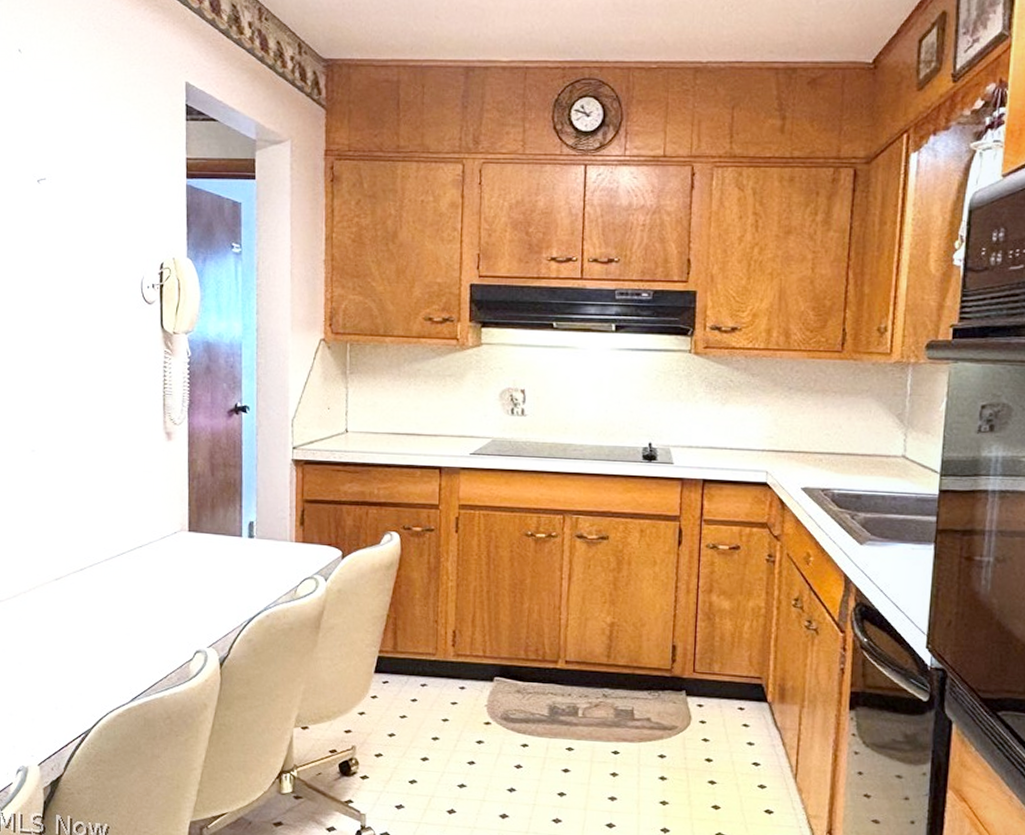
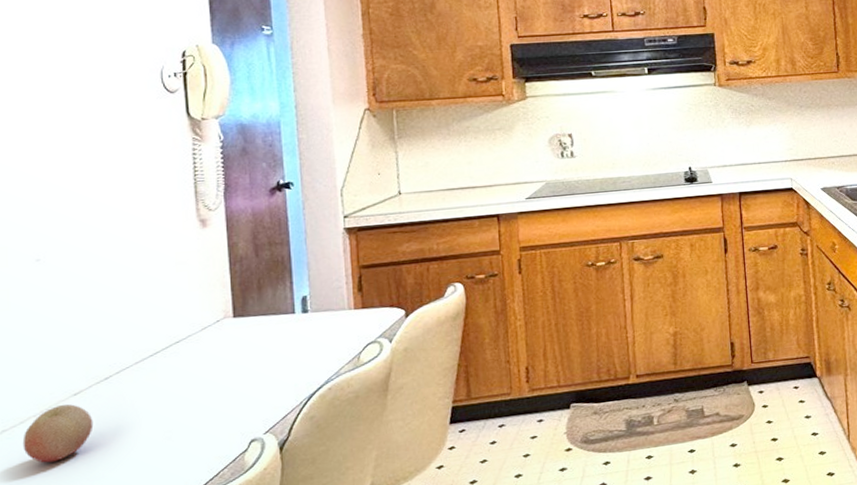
fruit: none [14,586,70,637] -> present [22,404,94,463]

